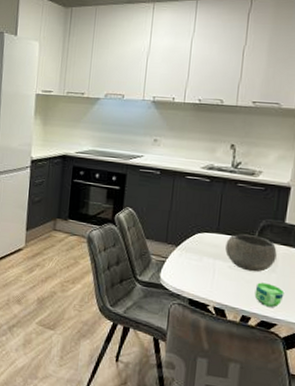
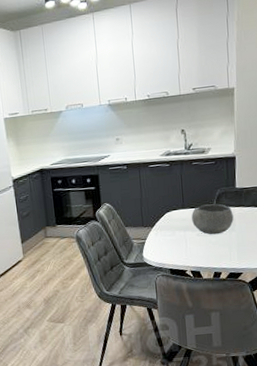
cup: present [254,282,285,307] -> none [221,241,245,260]

